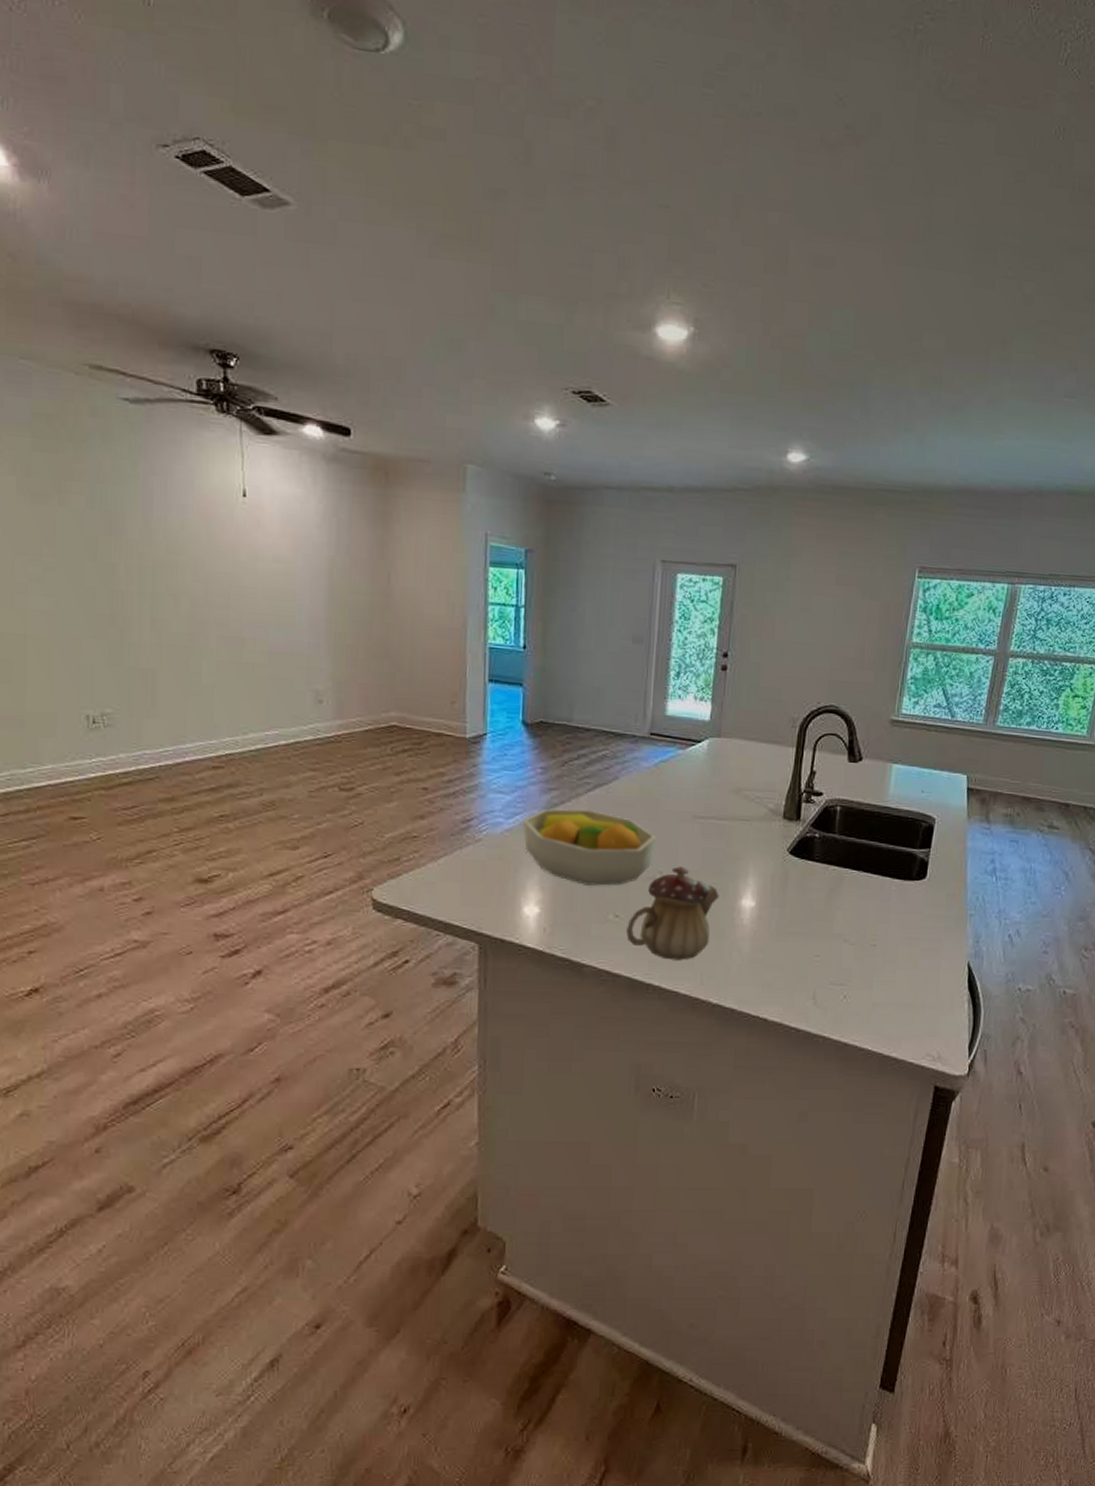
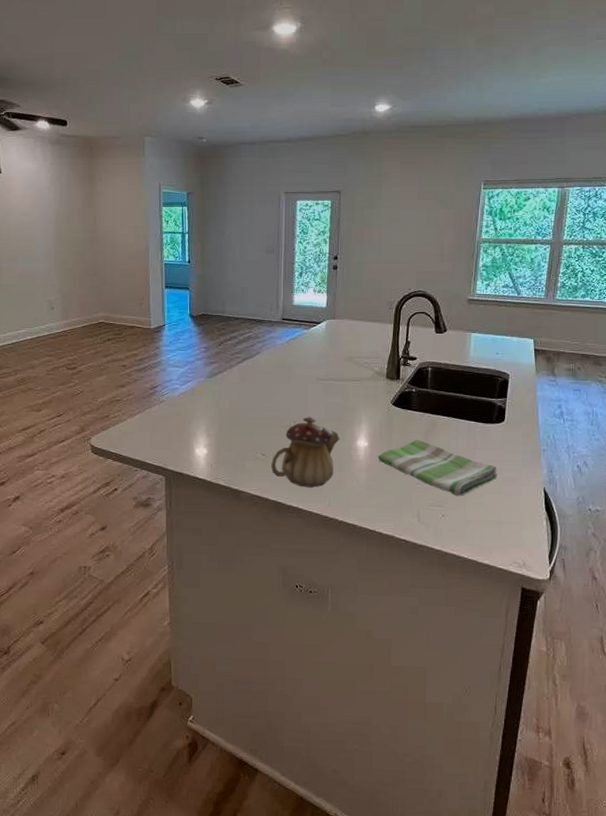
fruit bowl: present [522,808,657,886] -> none [192,376,291,433]
dish towel: none [767,898,914,973] -> present [378,439,497,497]

